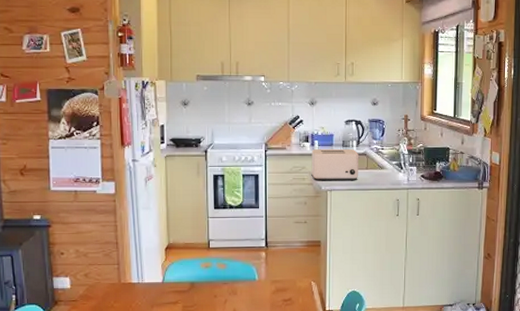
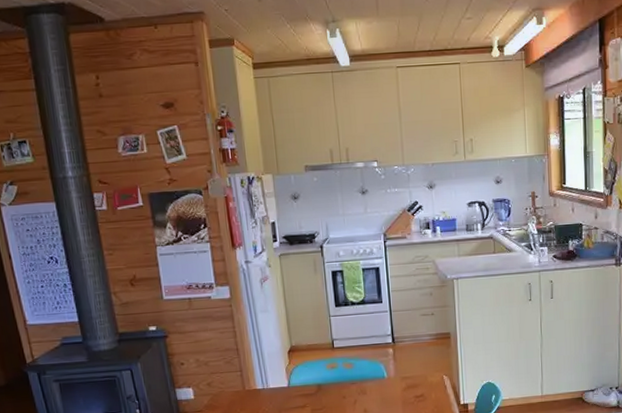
toaster: present [311,149,361,181] -> none [433,233,487,270]

